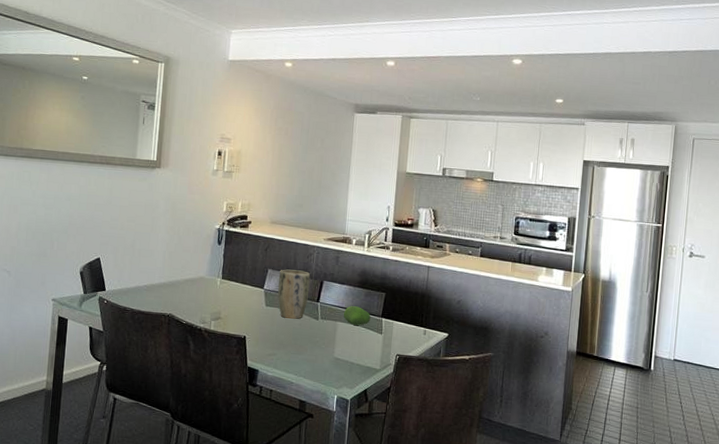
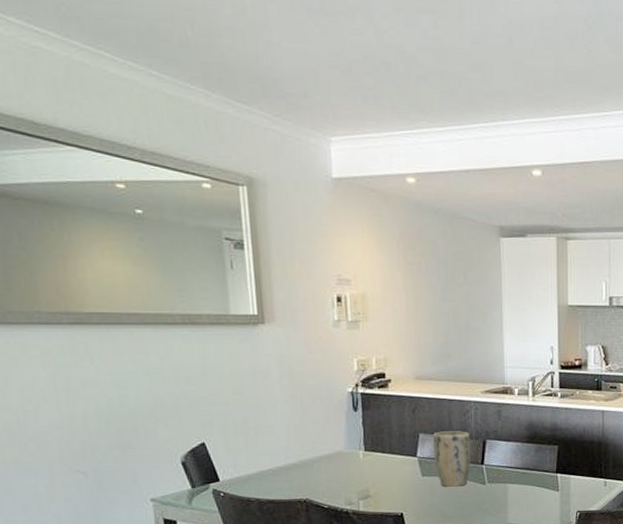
fruit: present [344,306,371,325] -> none [514,464,544,485]

